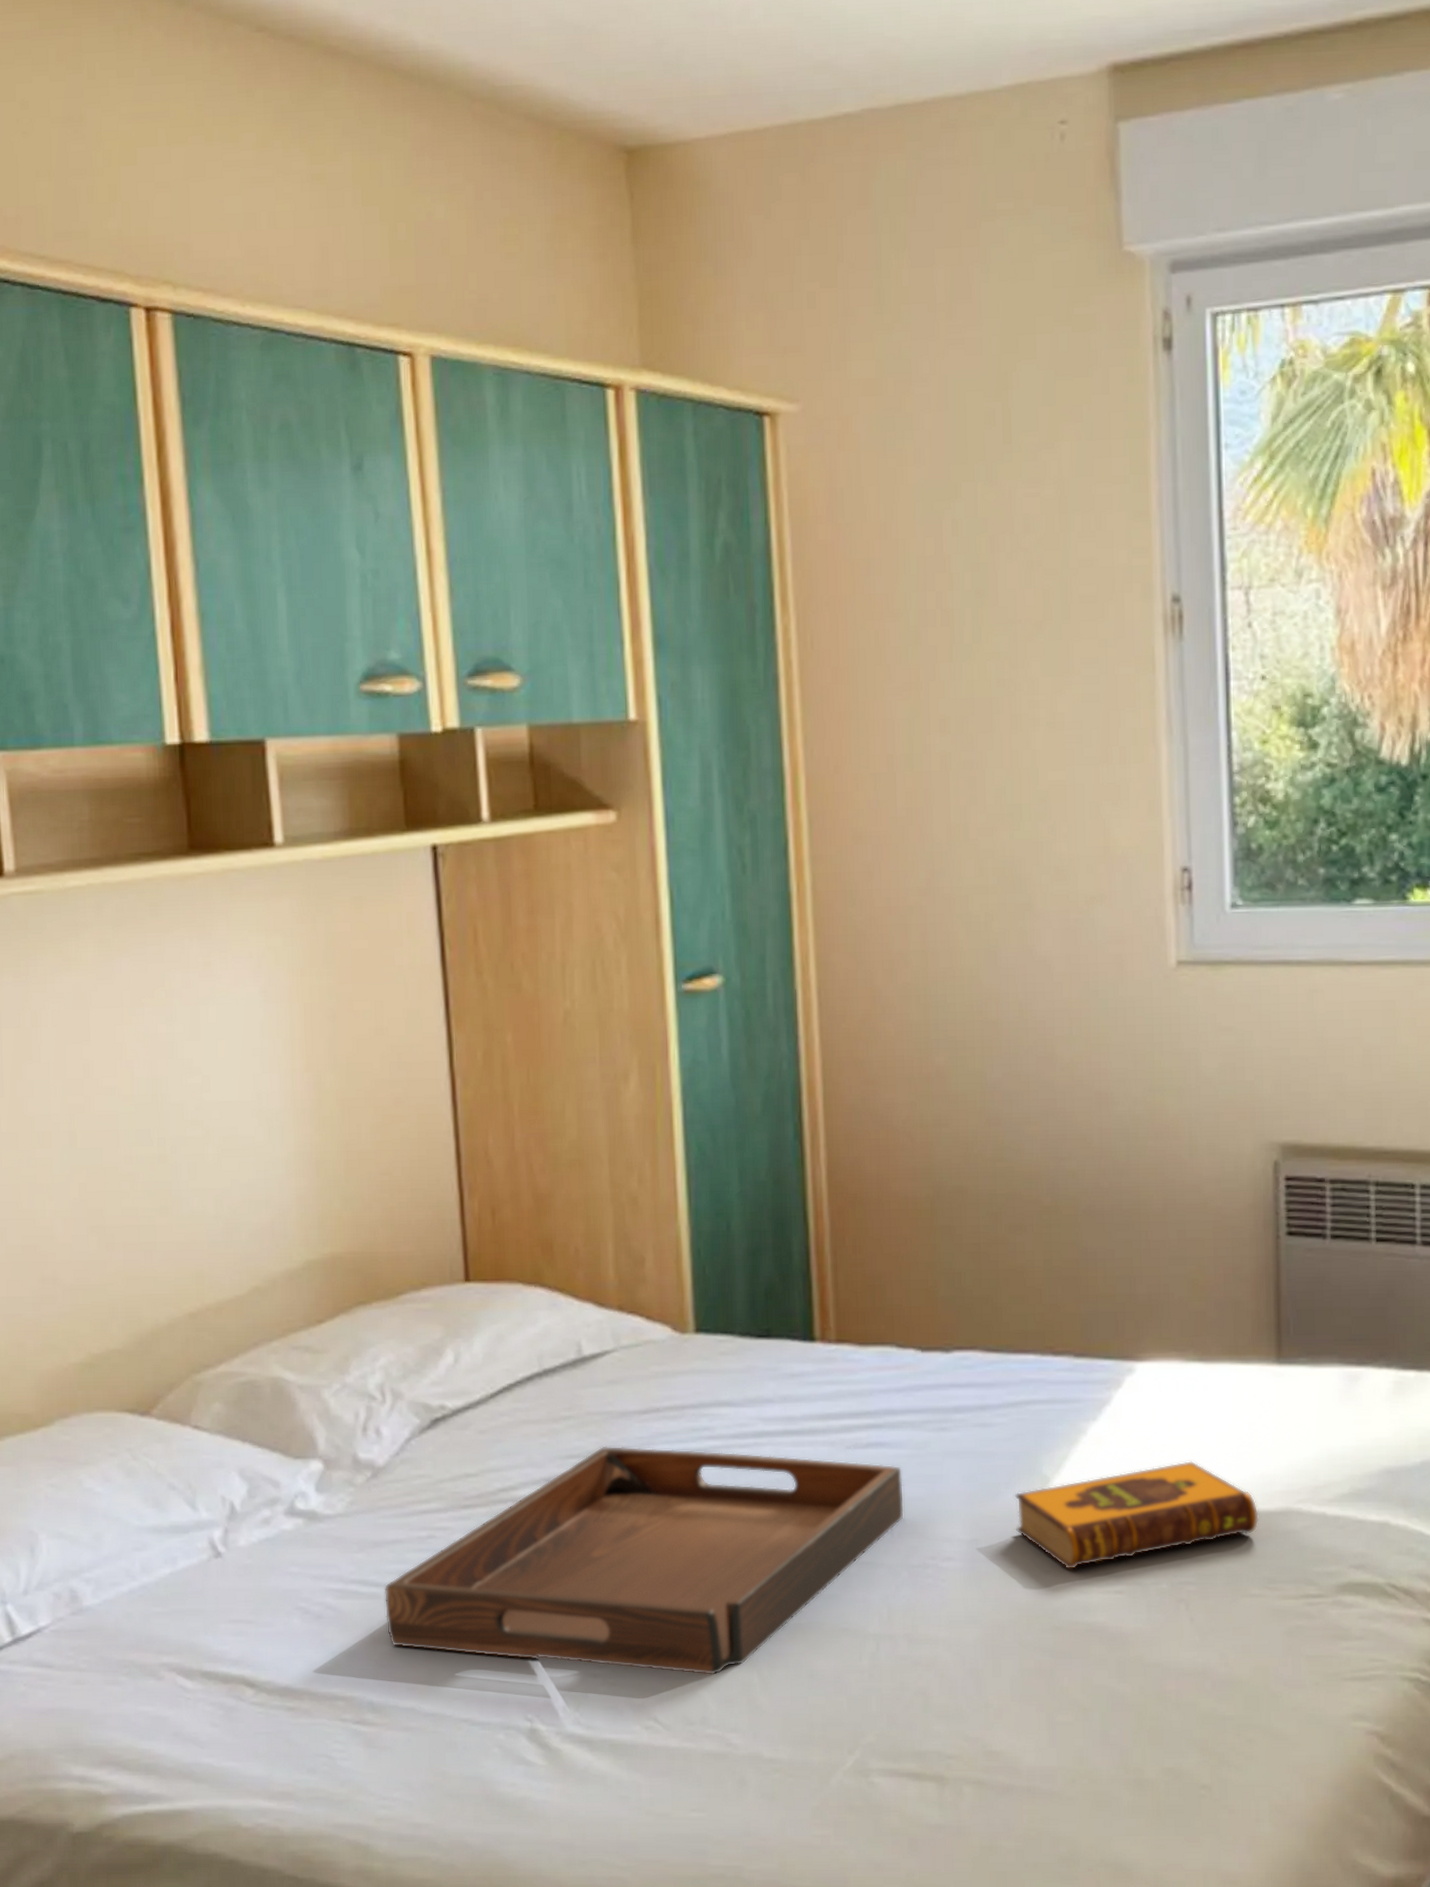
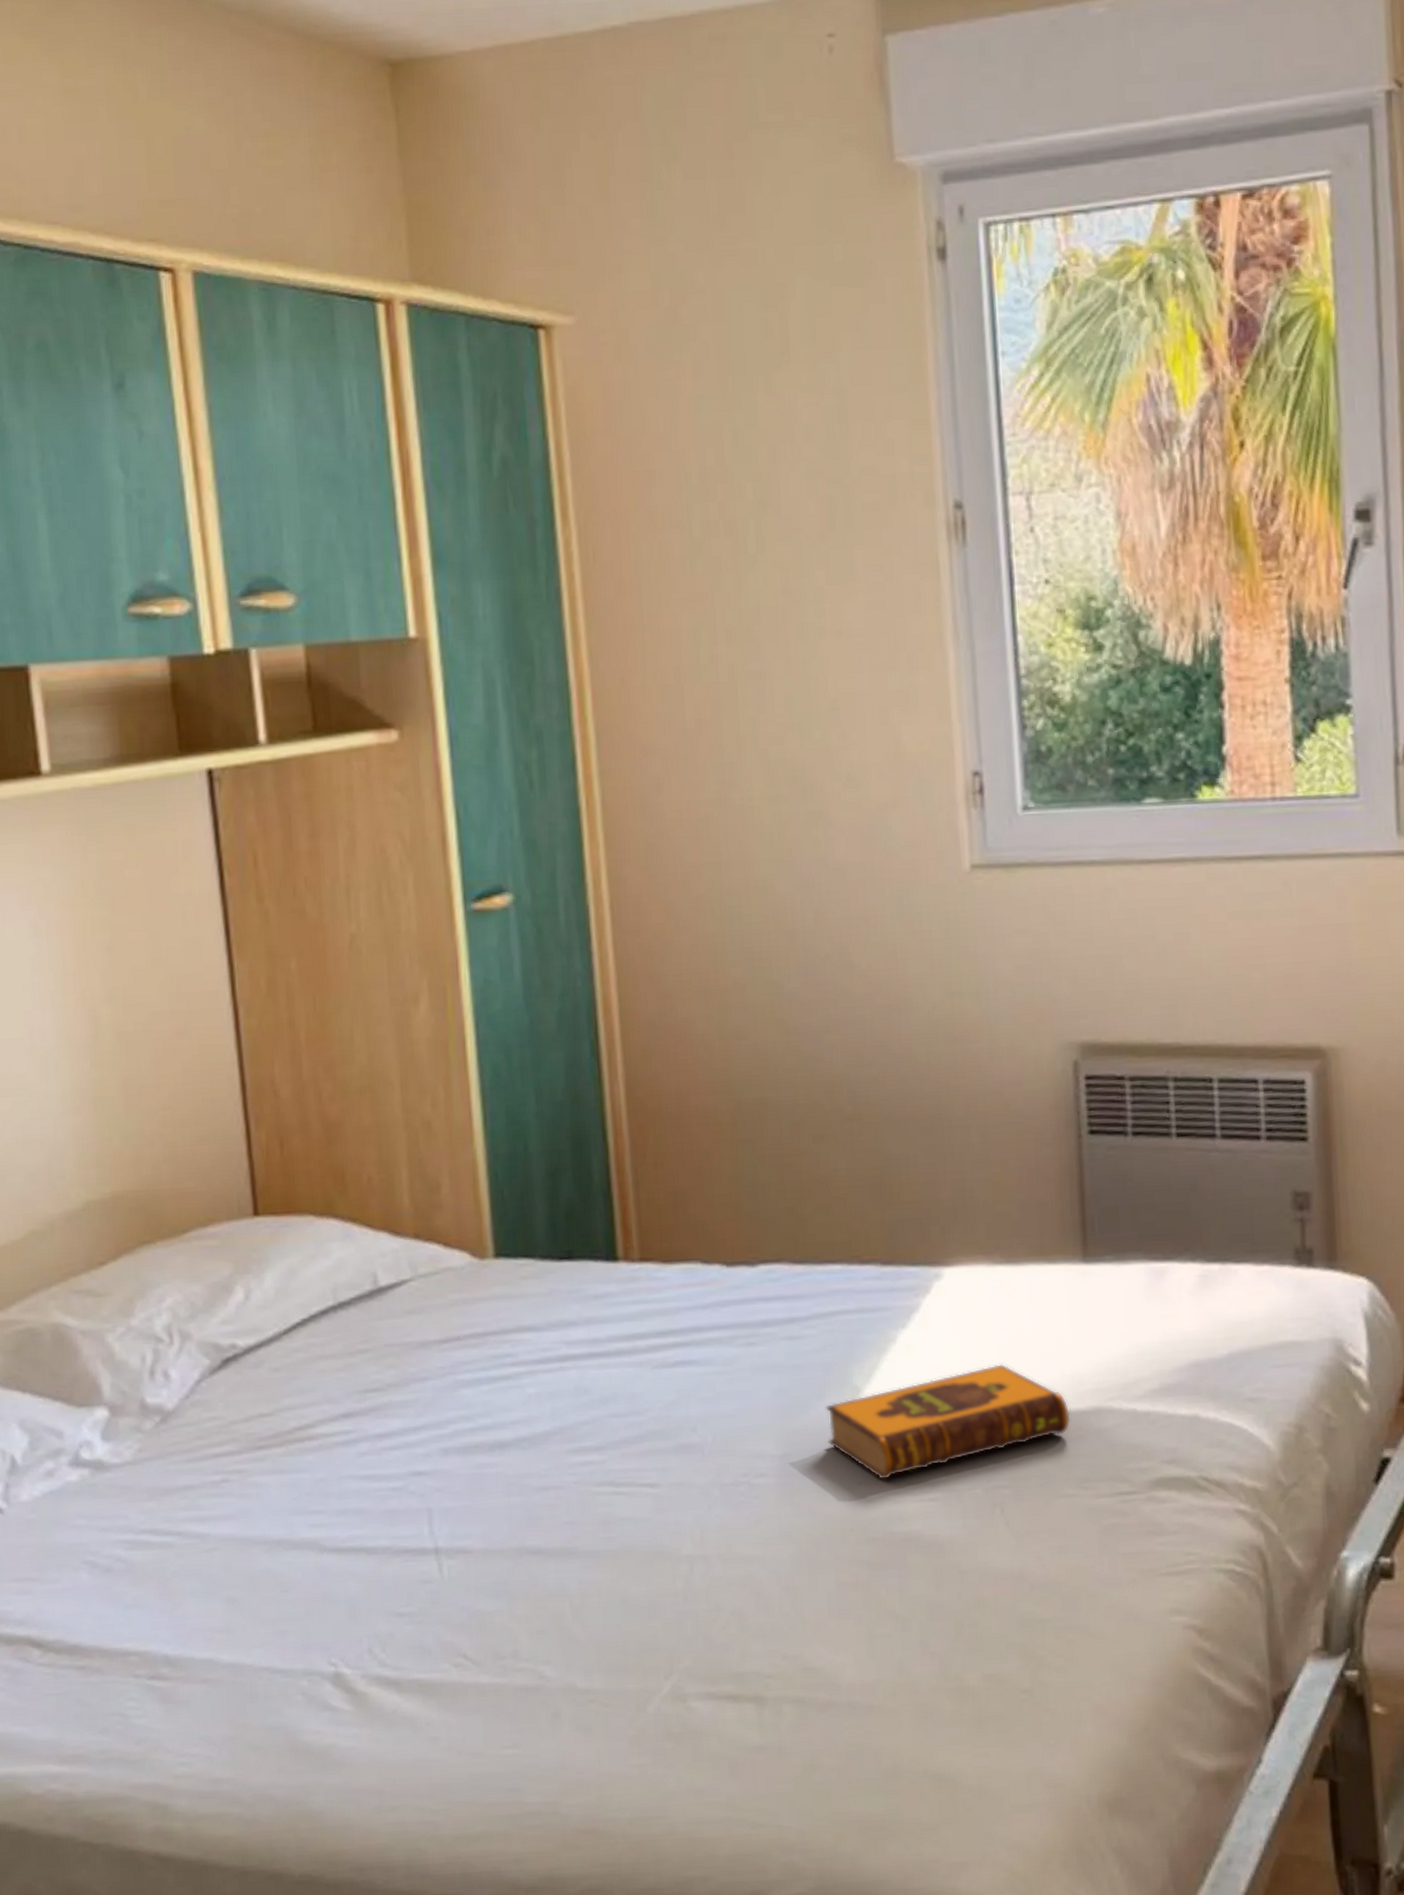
serving tray: present [384,1446,905,1676] -> none [176,1377,715,1608]

